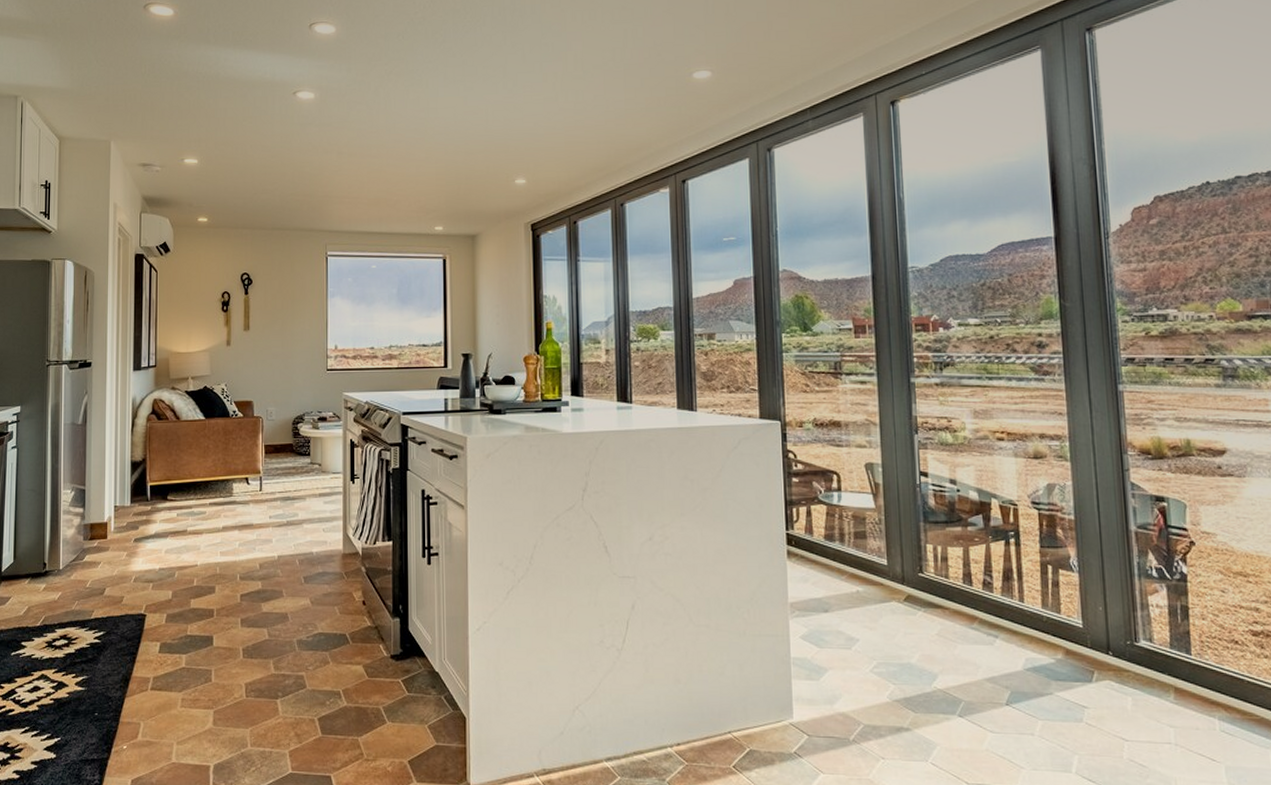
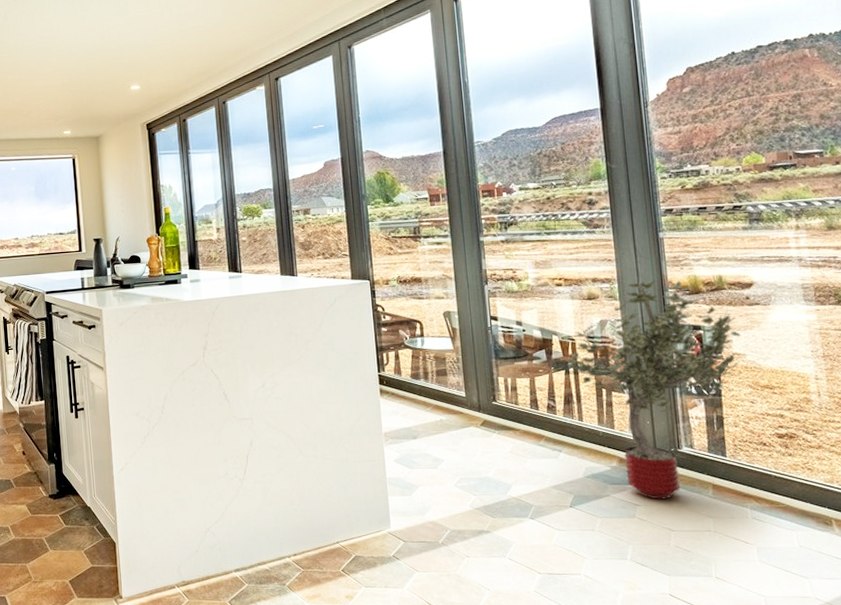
potted tree: none [1006,440,1211,702] -> present [566,280,741,500]

